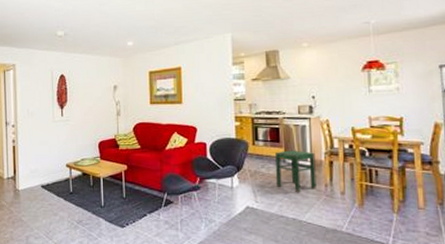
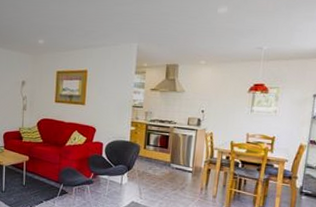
stool: present [275,150,317,192] -> none [160,156,197,193]

